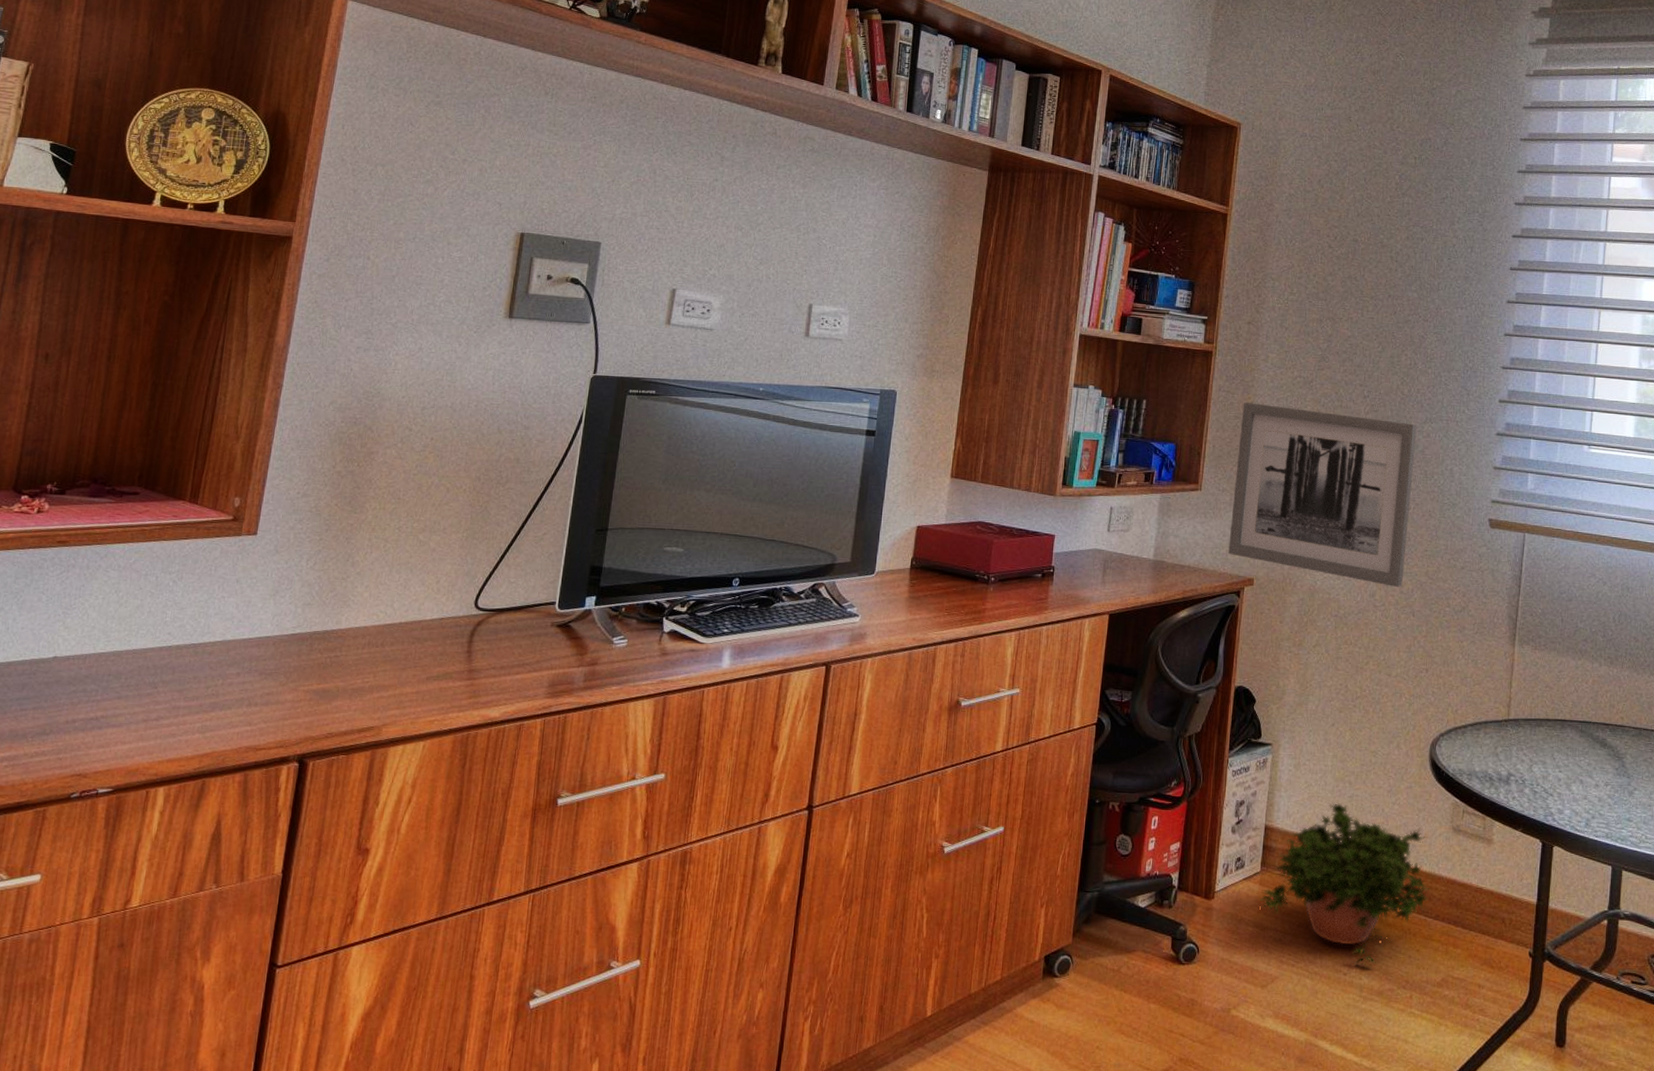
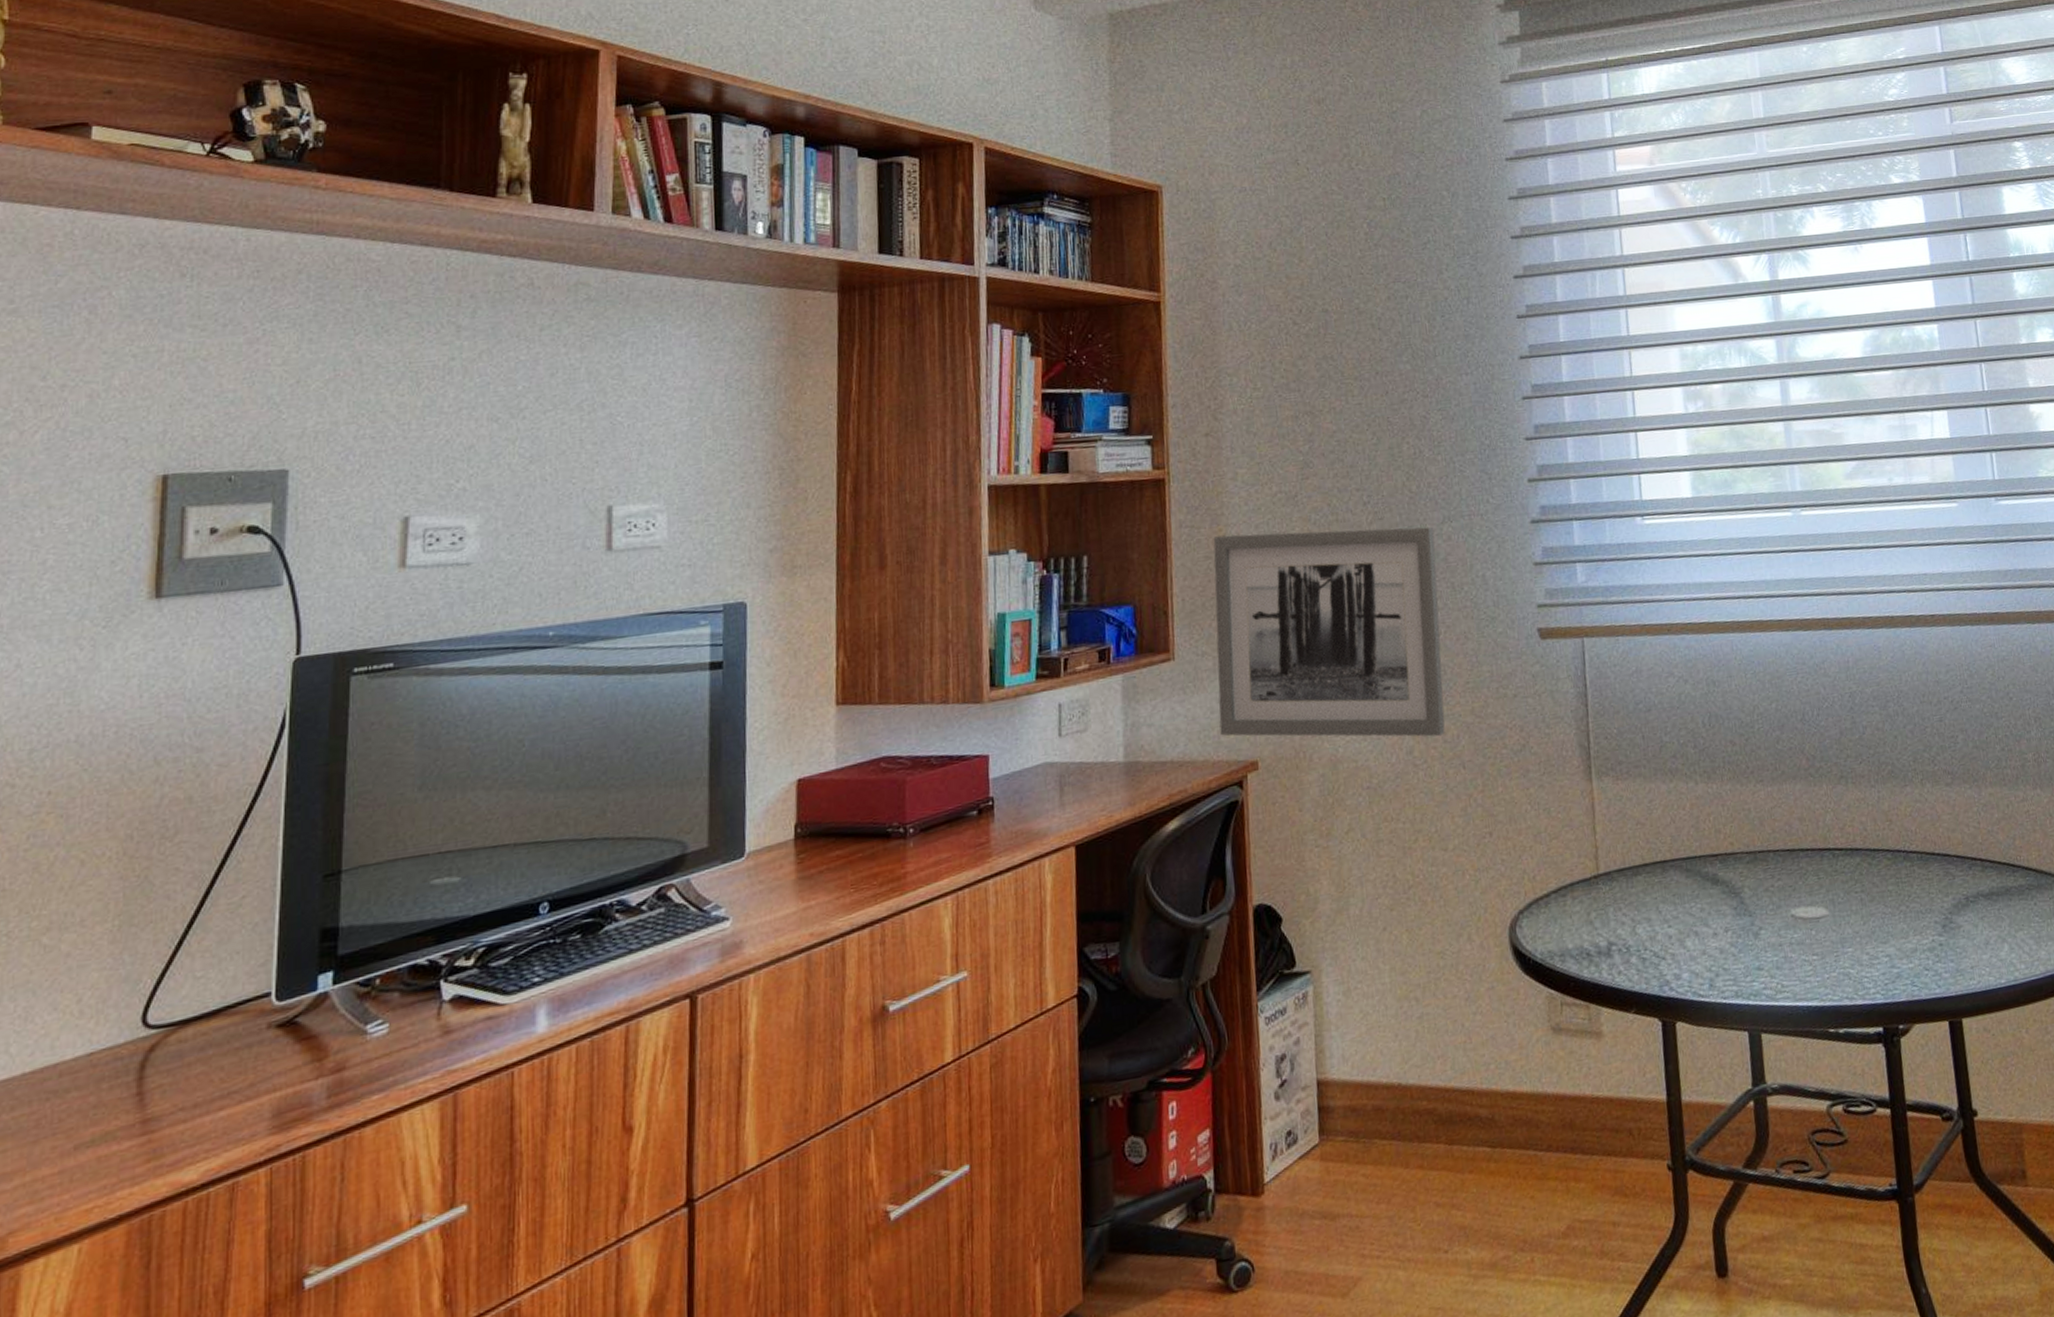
potted plant: present [1260,803,1430,966] -> none [1324,1028,1536,1238]

